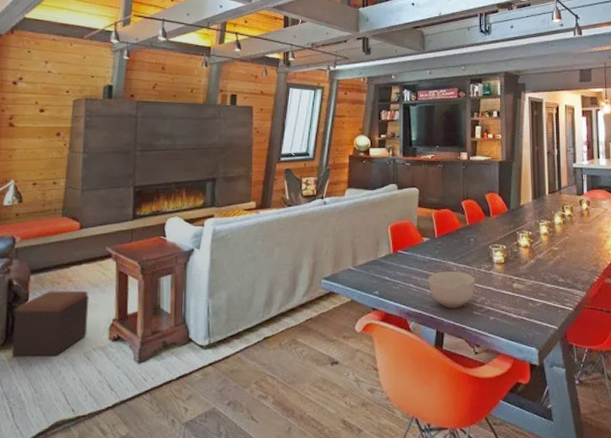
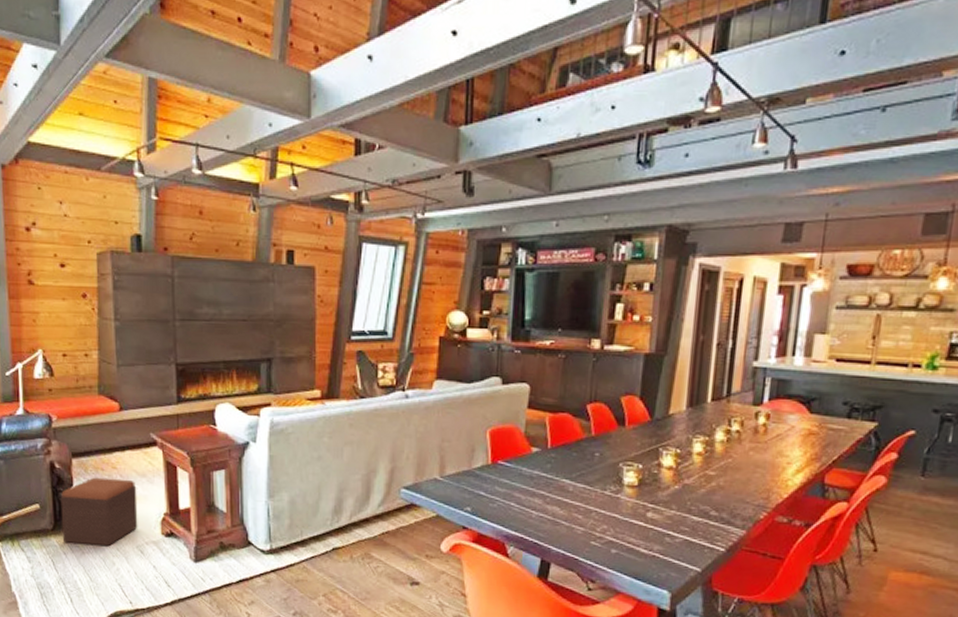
bowl: present [428,270,476,308] -> none [535,489,597,536]

